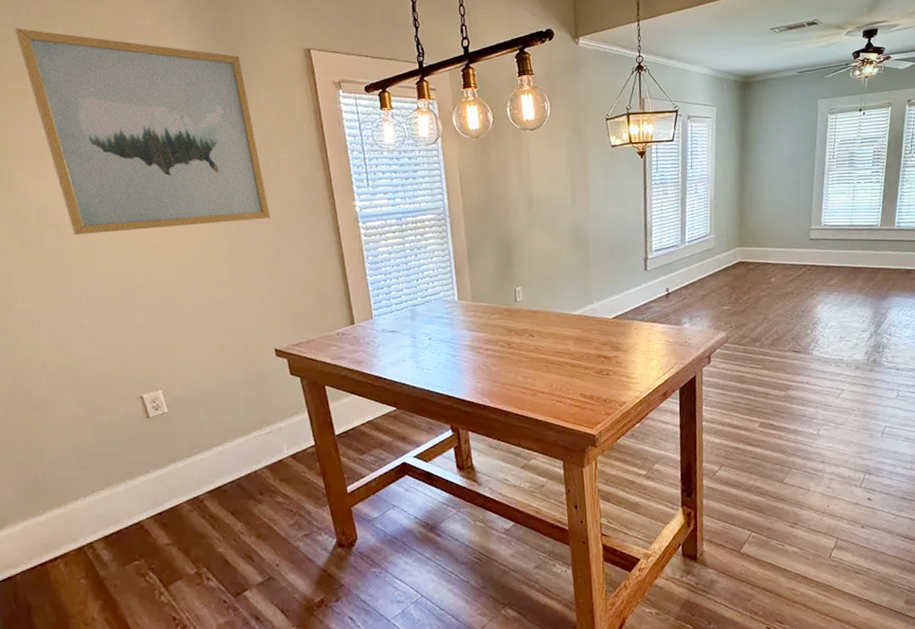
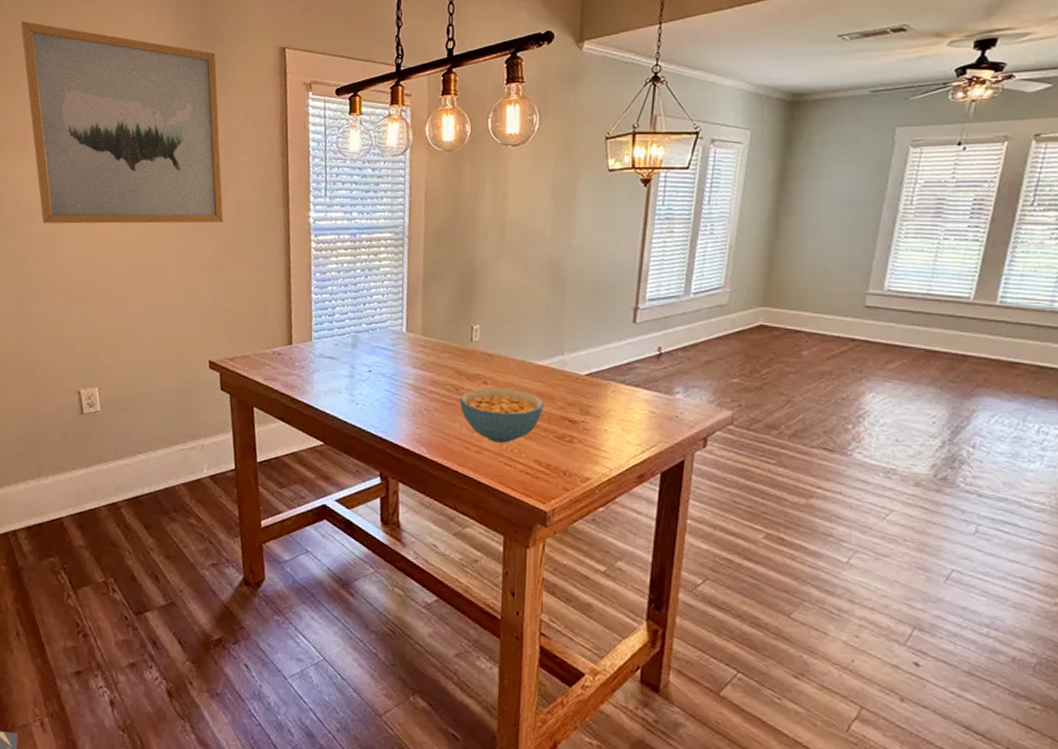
cereal bowl: none [512,337,583,385] -> present [460,387,544,443]

